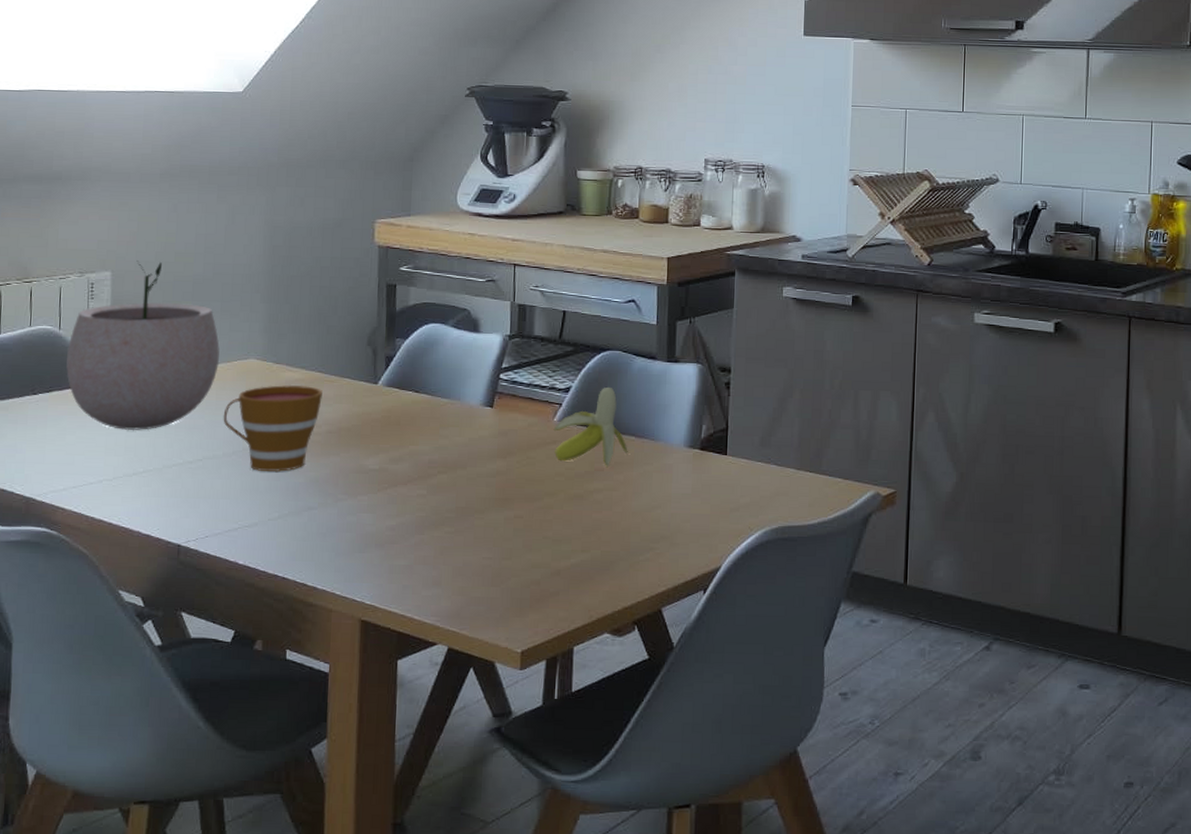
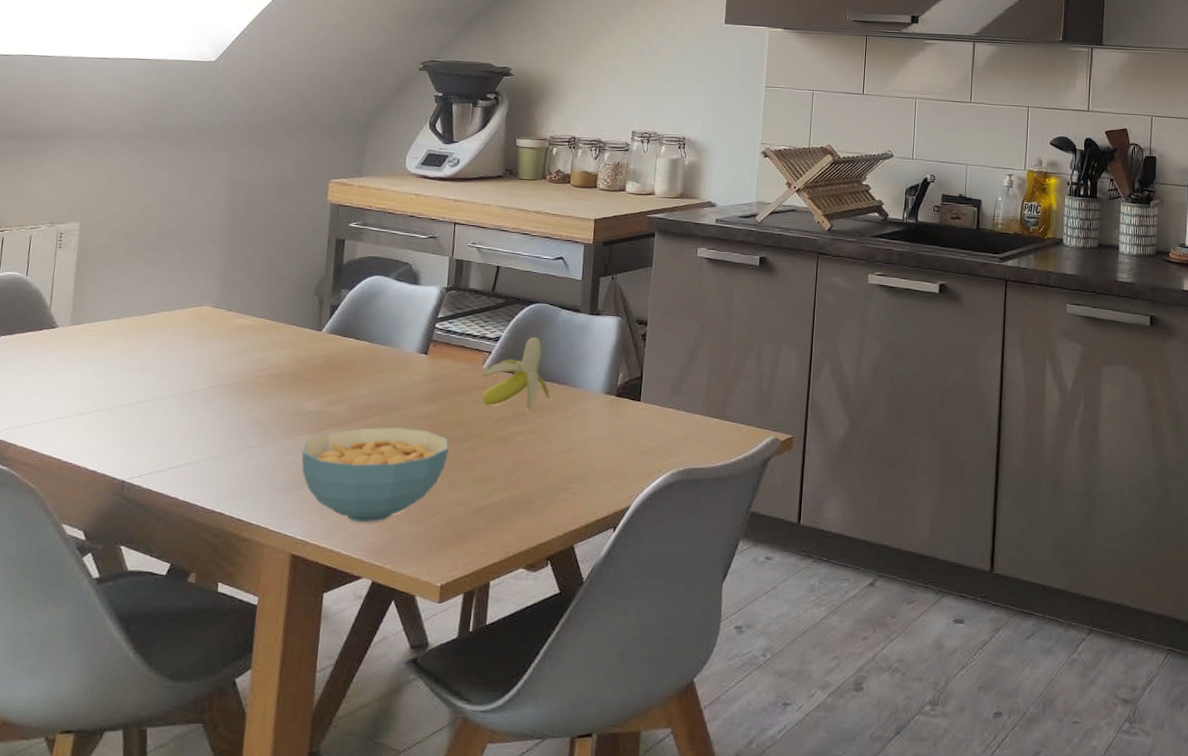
plant pot: present [66,260,220,431] -> none [29,213,177,372]
cup: present [223,384,323,473] -> none [174,330,270,413]
cereal bowl: none [365,485,523,587] -> present [301,427,450,523]

